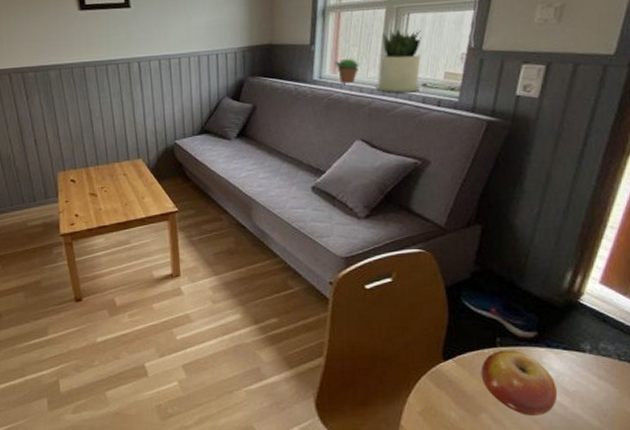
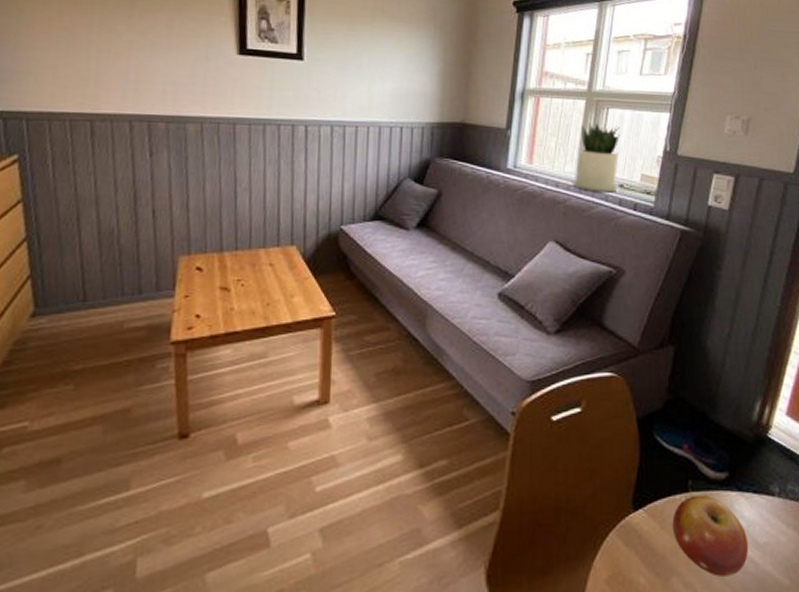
succulent plant: present [335,58,361,84] -> none [531,148,558,177]

